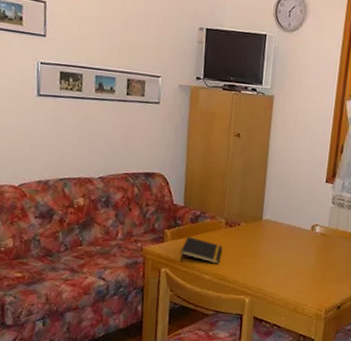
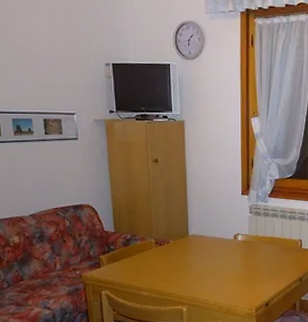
notepad: present [180,236,222,264] -> none [117,259,155,283]

